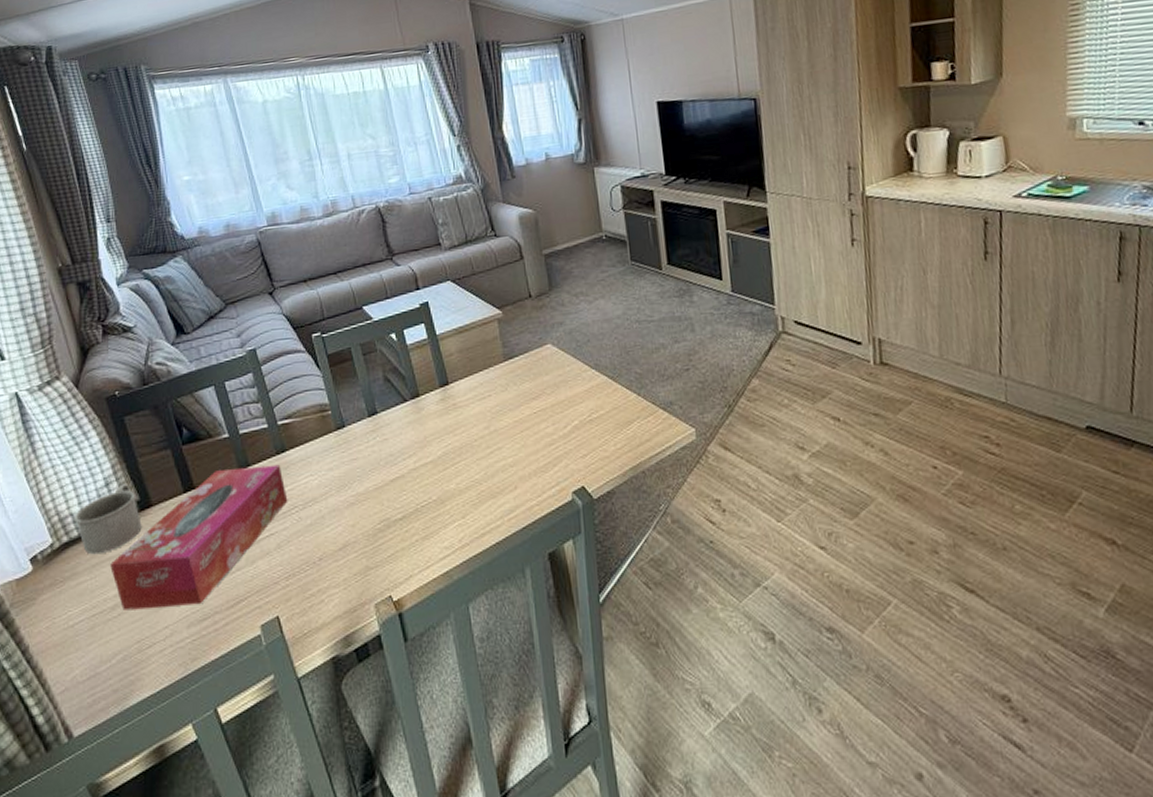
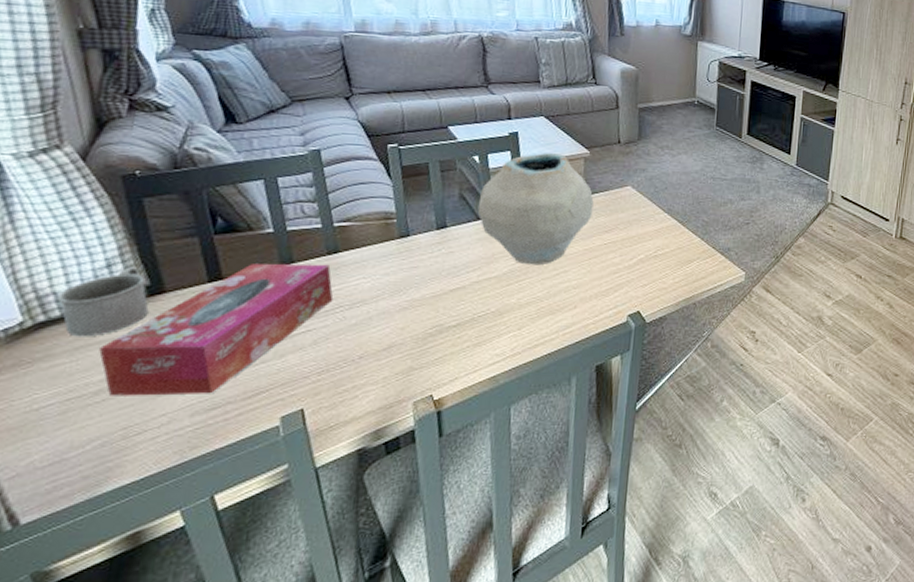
vase: none [402,318,516,445] -> present [477,152,594,266]

